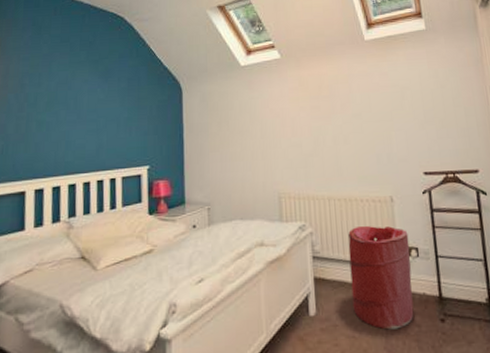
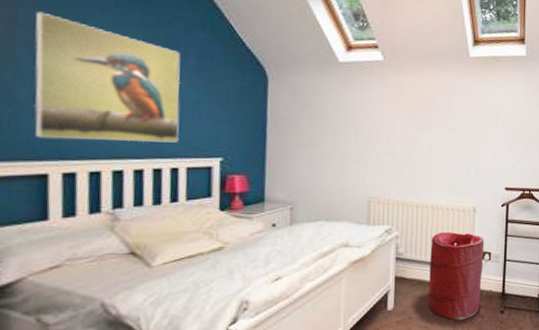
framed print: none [17,64,116,163] -> present [34,11,181,143]

